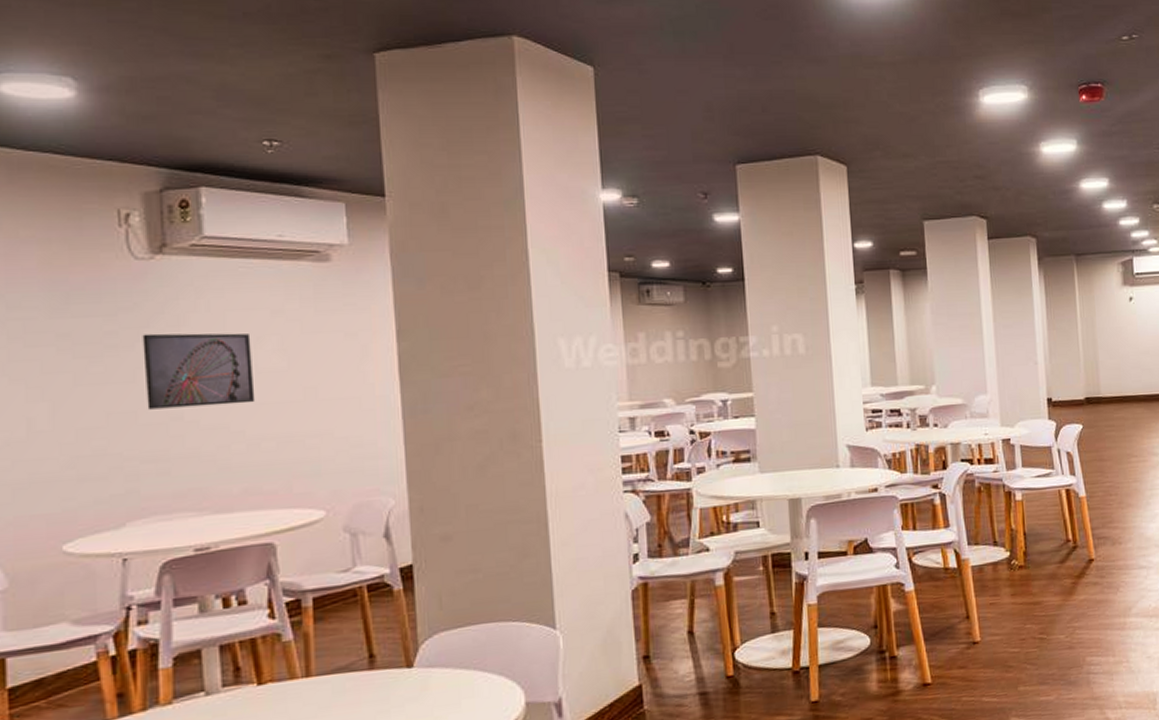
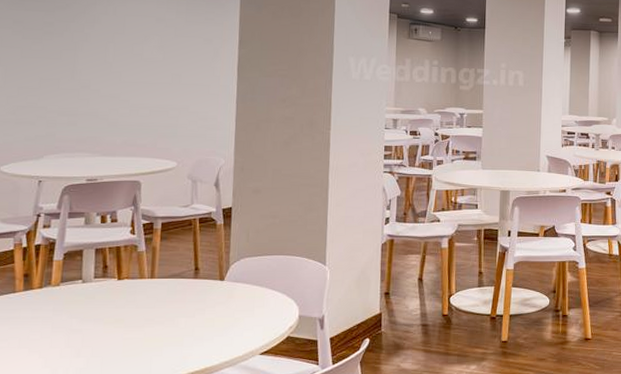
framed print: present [142,333,256,410] -> none [67,26,141,82]

